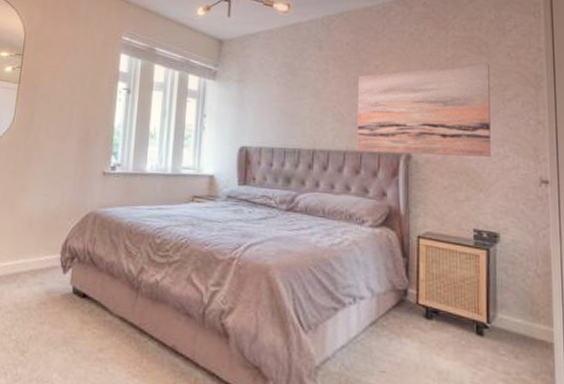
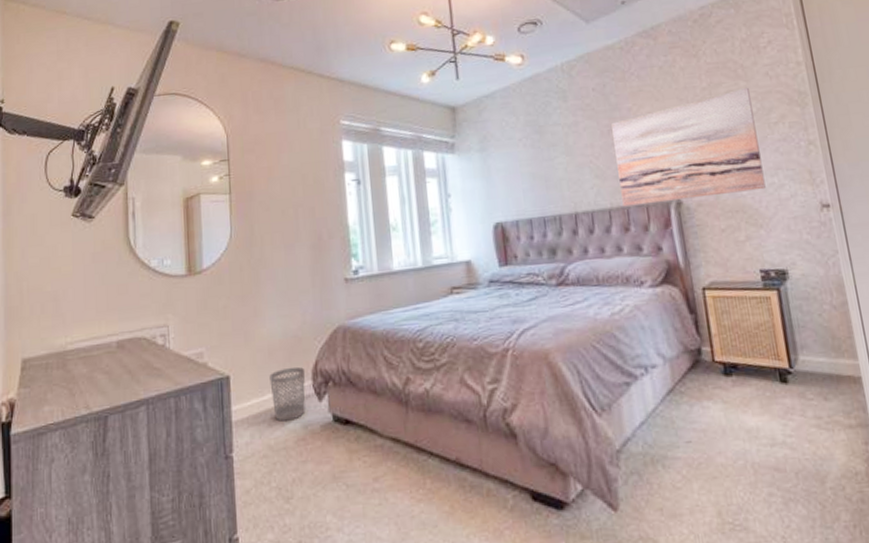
wastebasket: none [24,239,57,286] -> present [269,366,306,422]

